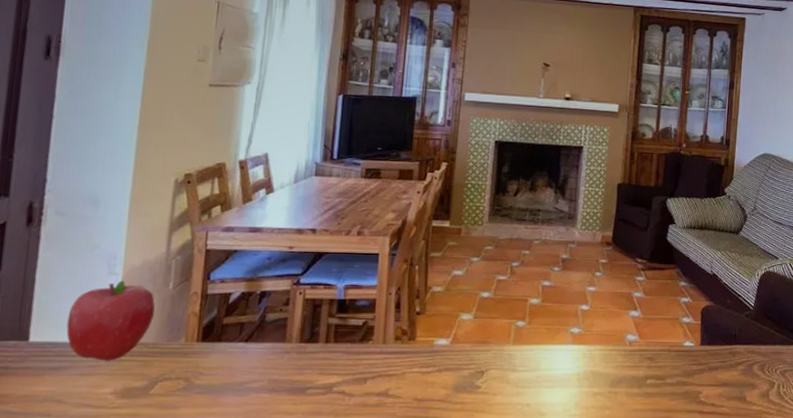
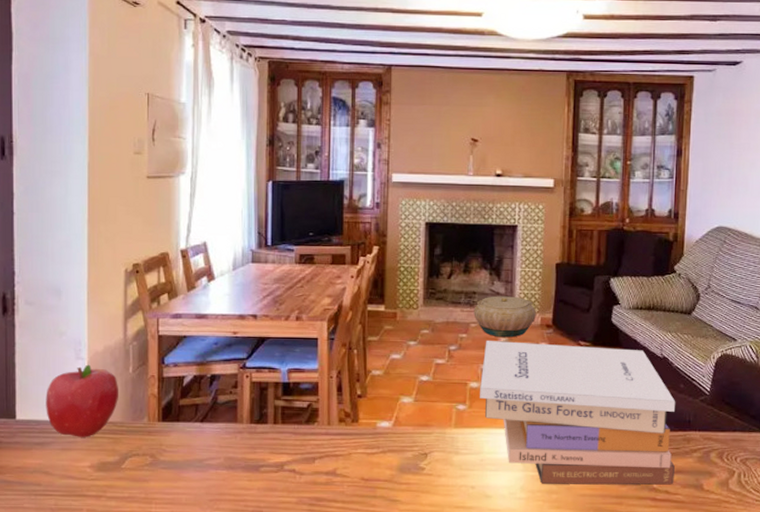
basket: none [537,213,597,255] -> present [473,296,536,338]
books: none [539,257,724,400] -> present [480,341,676,485]

